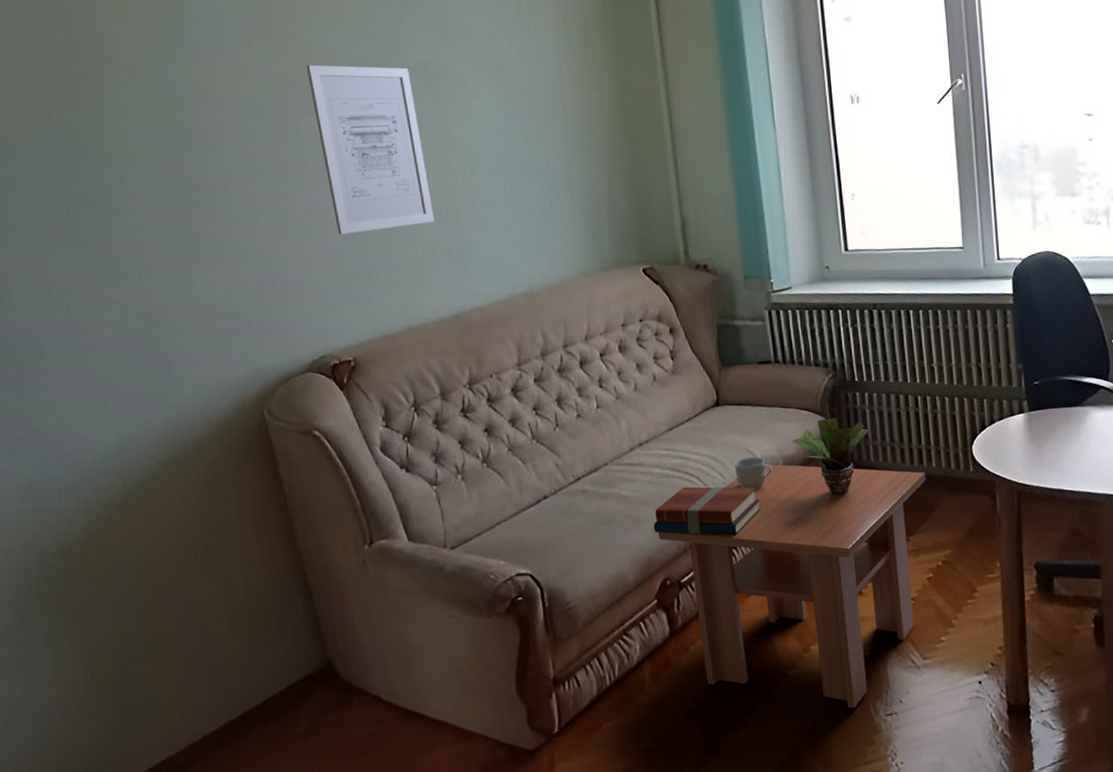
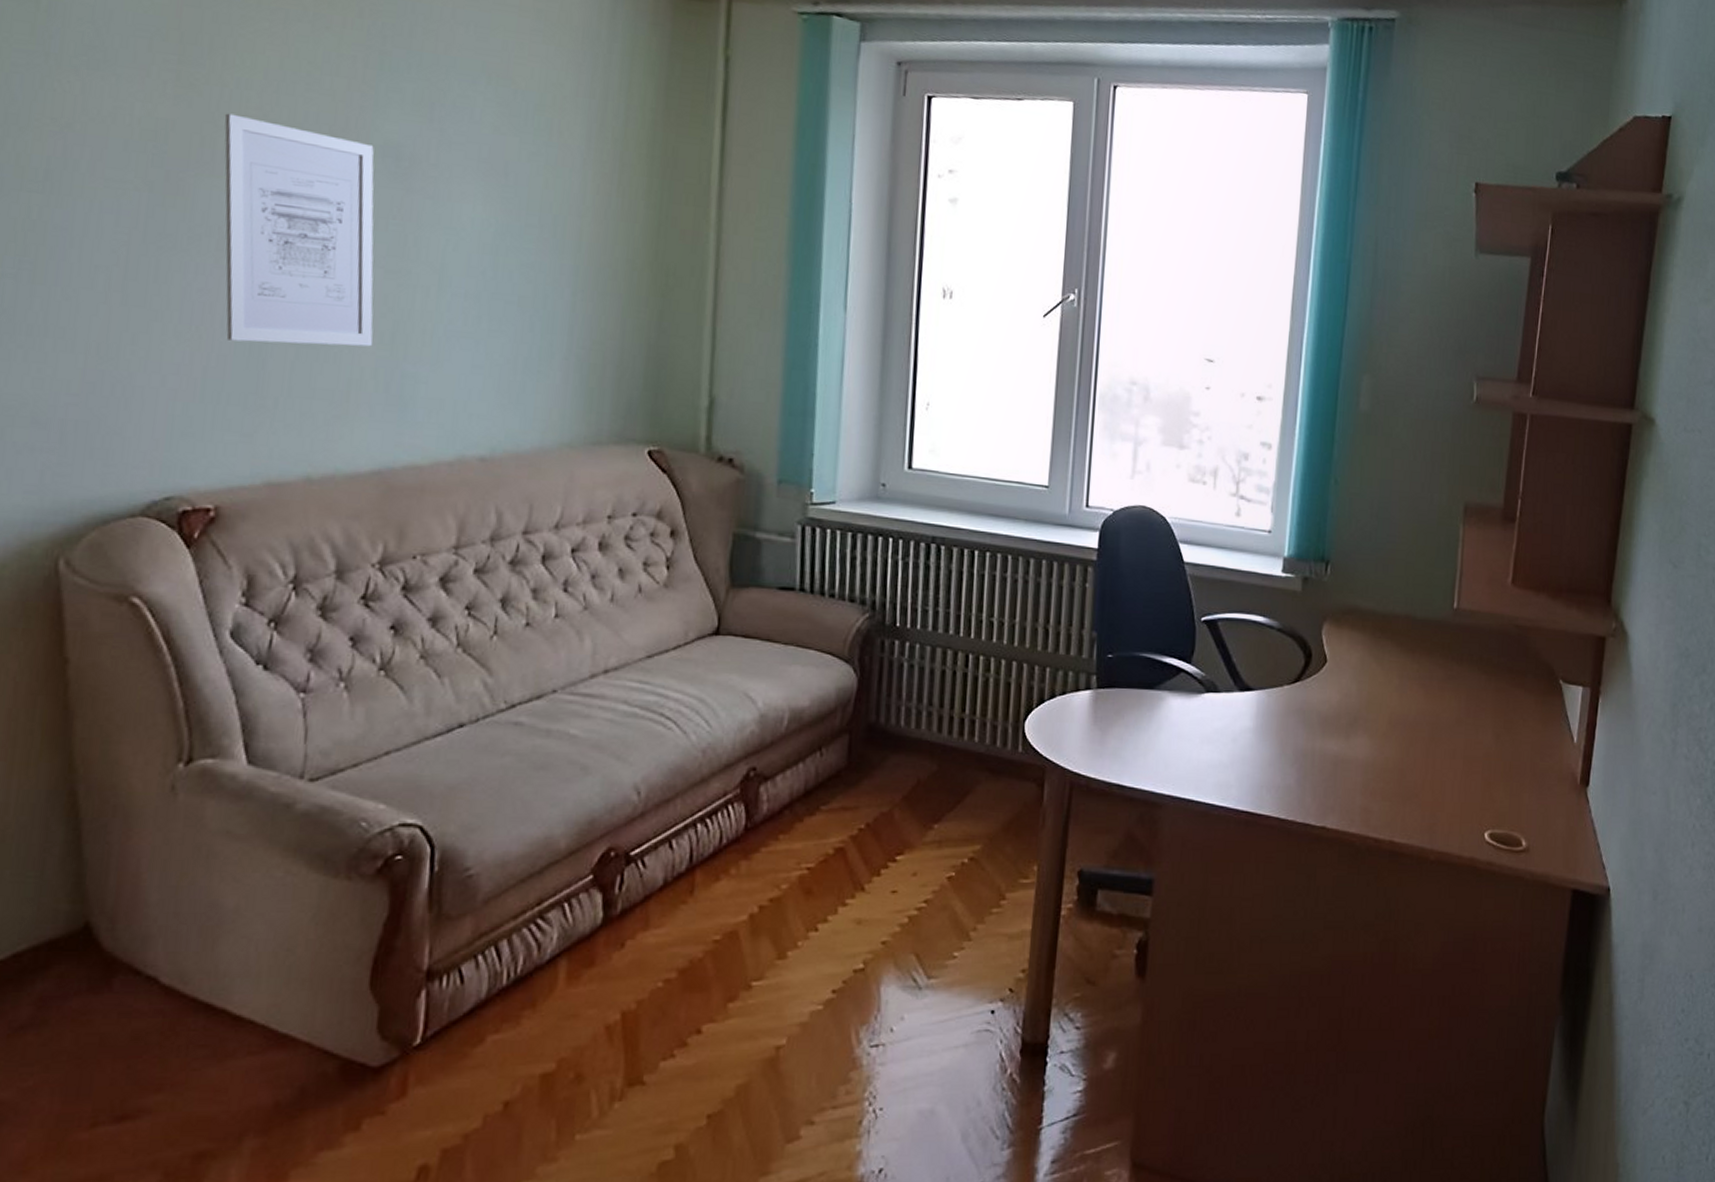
books: present [653,486,761,535] -> none [604,732,753,800]
coffee table: present [657,463,926,708] -> none [609,714,964,1035]
mug: present [734,457,773,489] -> none [726,704,775,745]
potted plant: present [792,418,870,495] -> none [805,667,904,763]

